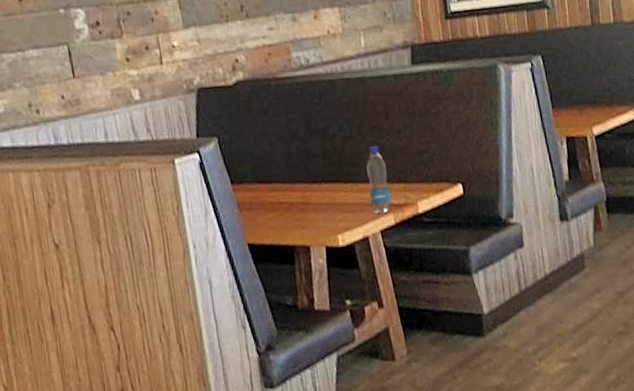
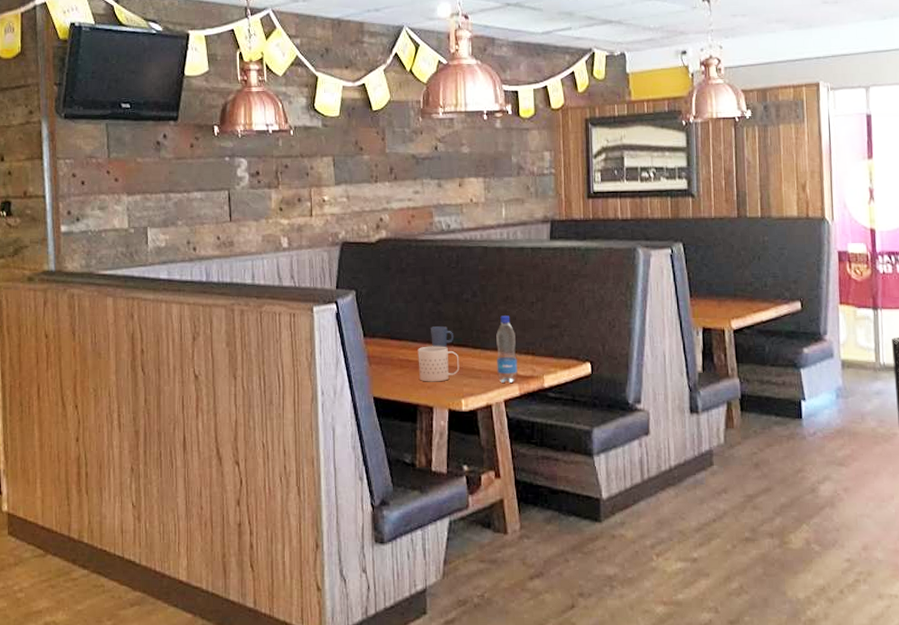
mug: none [288,184,333,222] -> present [418,346,460,382]
mug: none [299,164,325,186] -> present [431,326,454,348]

